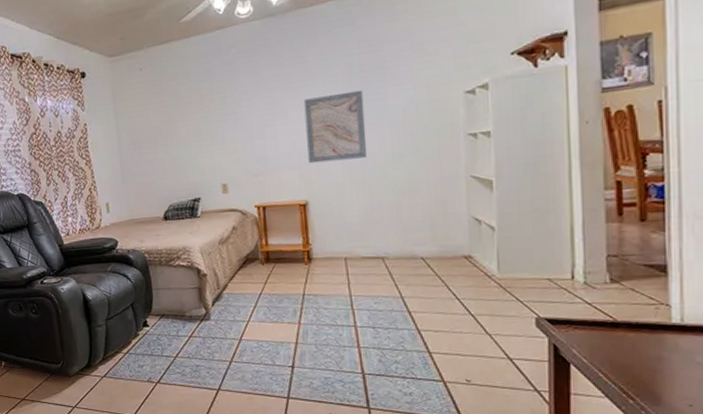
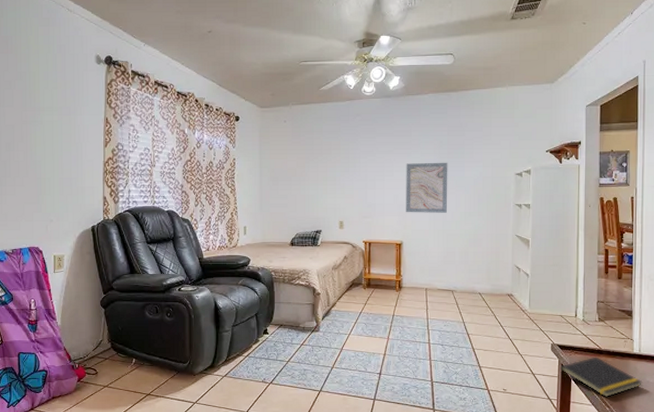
notepad: none [552,331,690,387] -> present [560,357,643,398]

